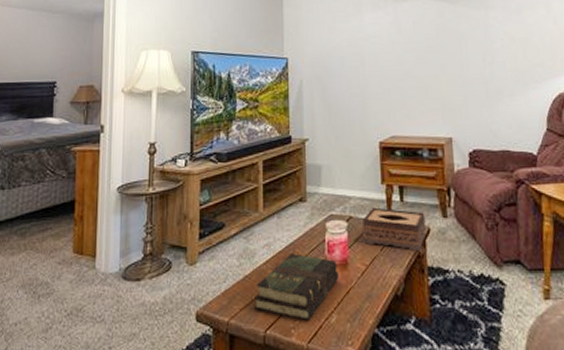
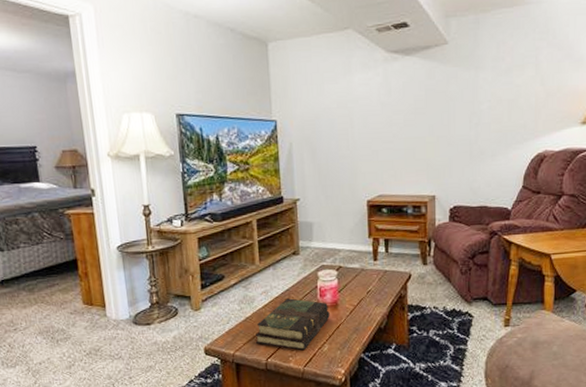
tissue box: present [361,207,427,251] -> none [350,258,408,293]

